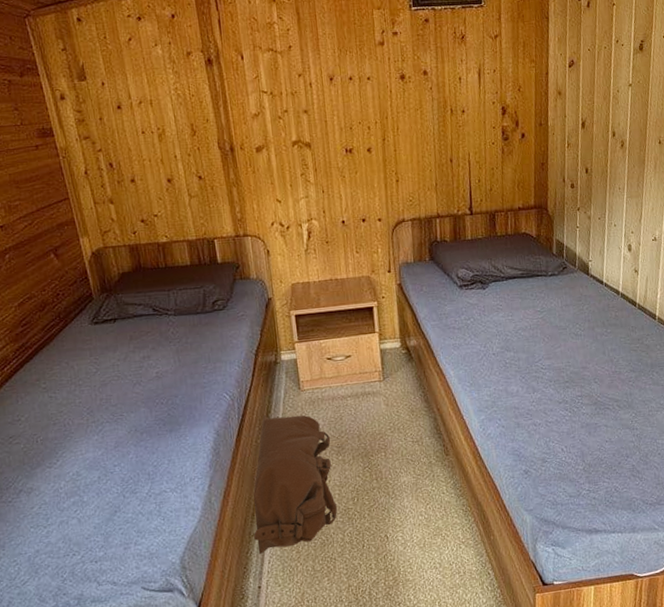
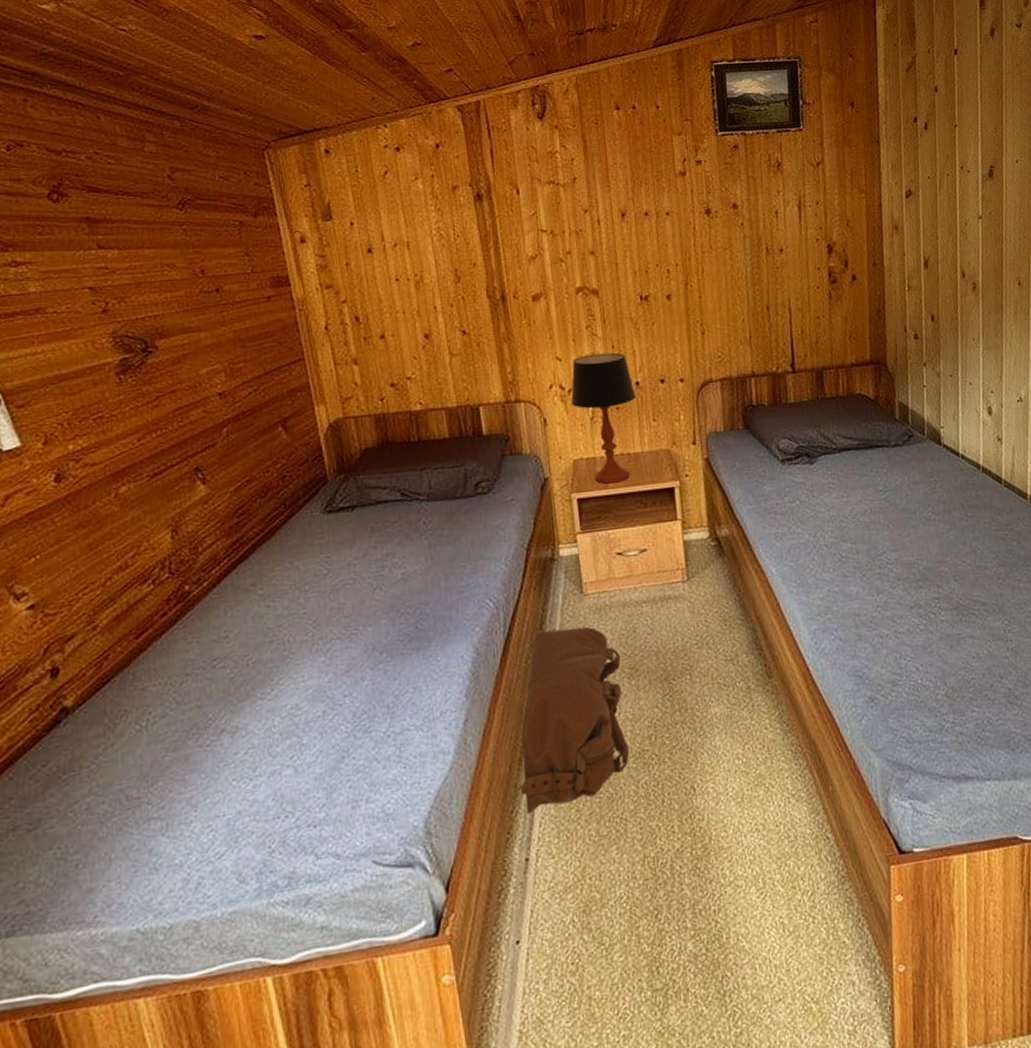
table lamp: none [289,196,342,304] -> present [571,352,636,484]

